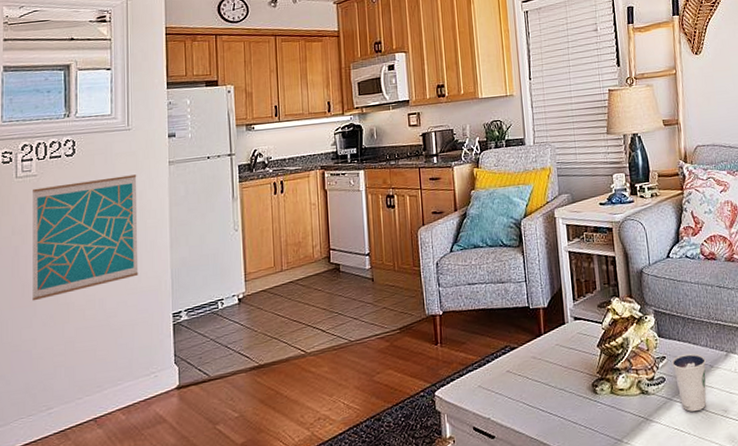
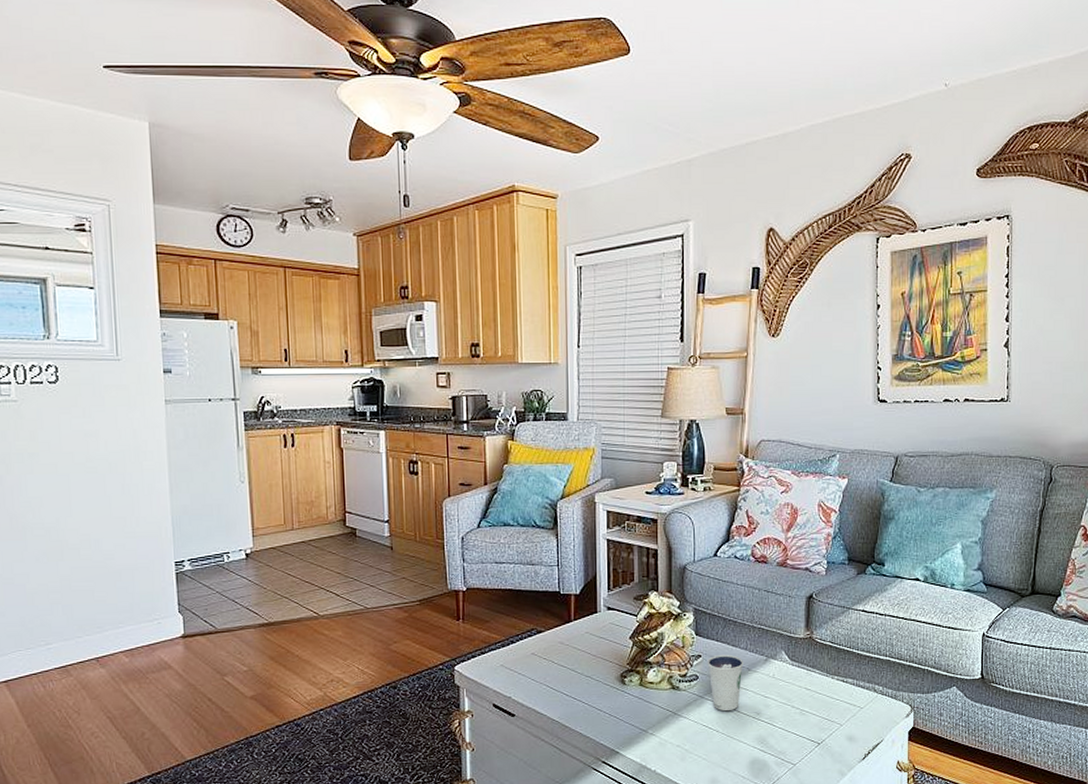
wall art: present [32,174,139,301] -> none [14,411,136,535]

